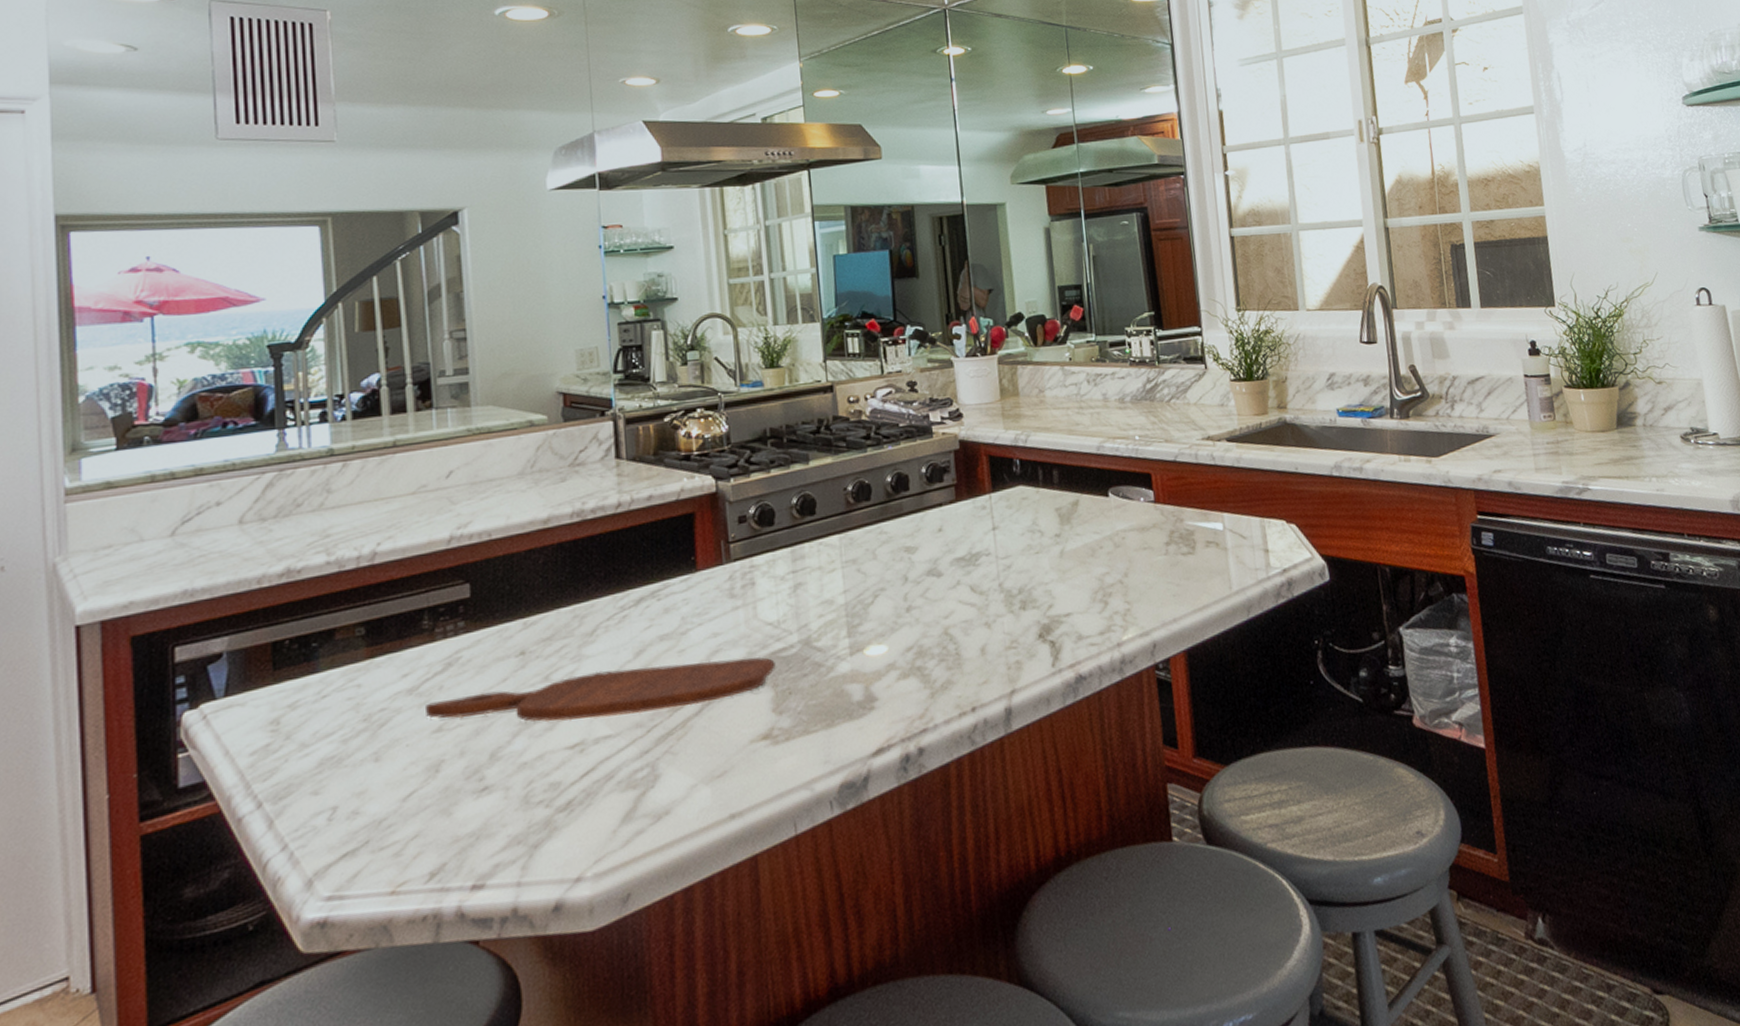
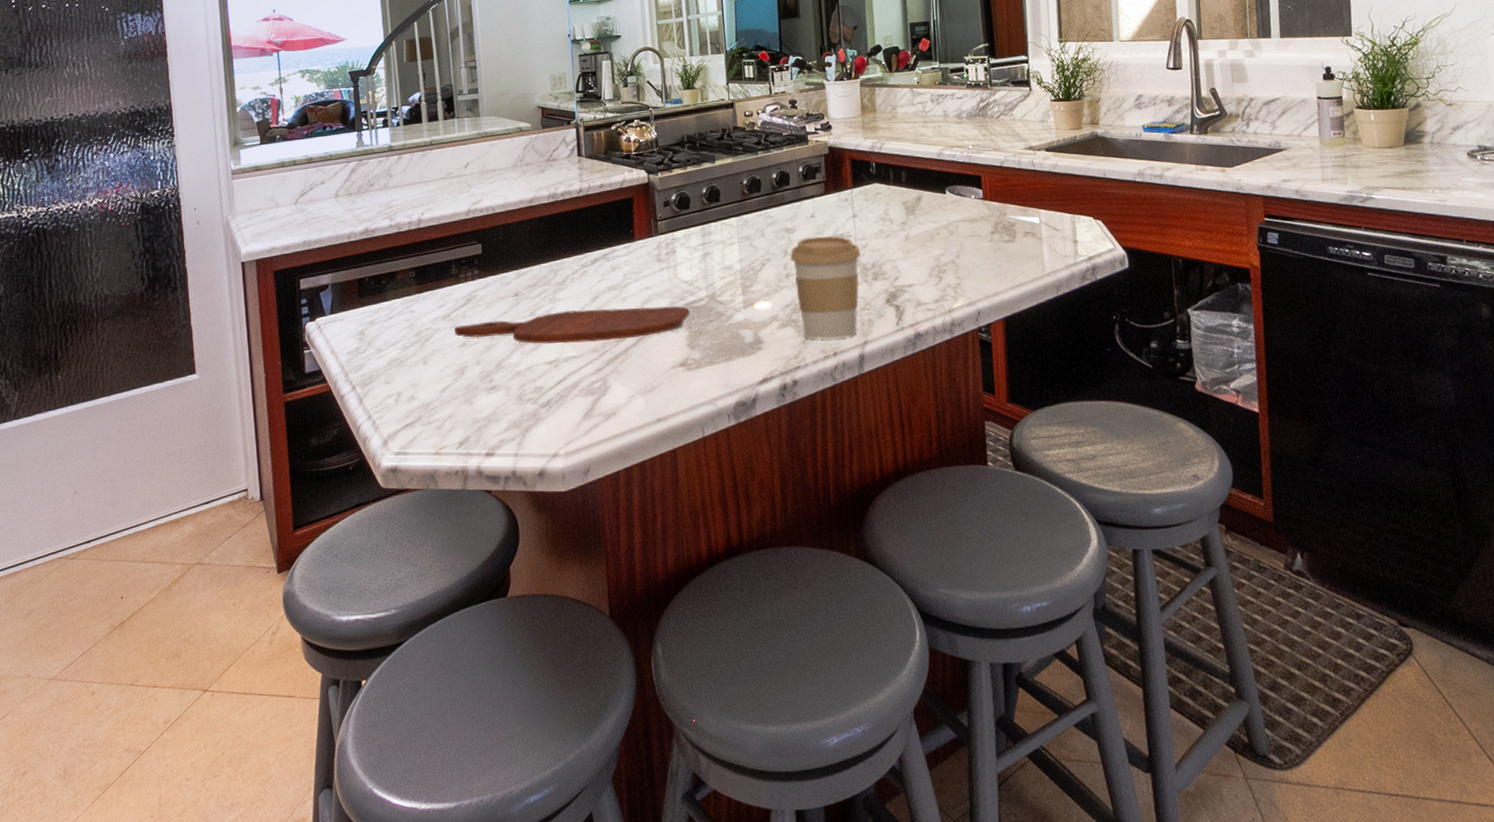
coffee cup: none [912,555,1004,692] -> present [790,236,861,340]

